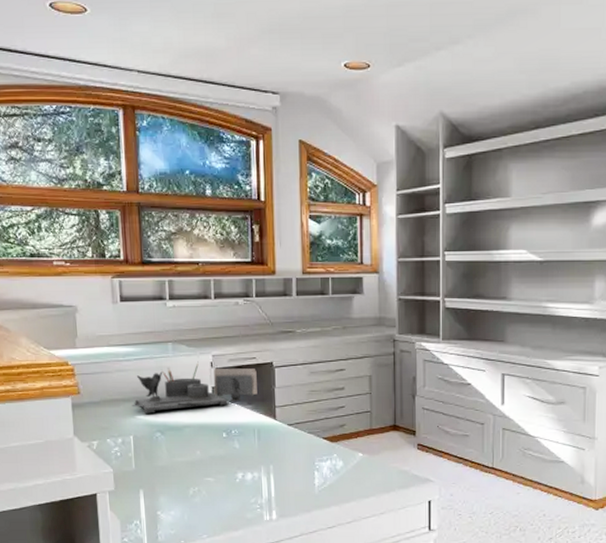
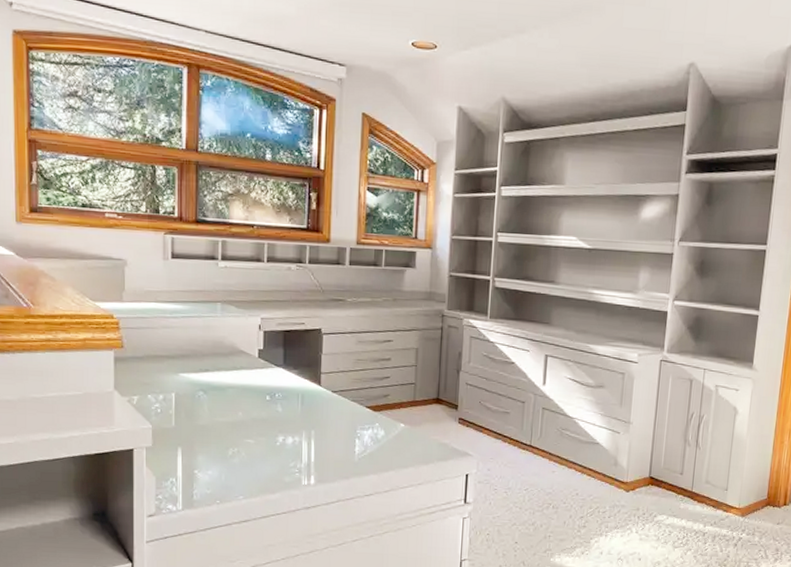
desk organizer: present [132,361,257,414] -> none [176,323,304,372]

